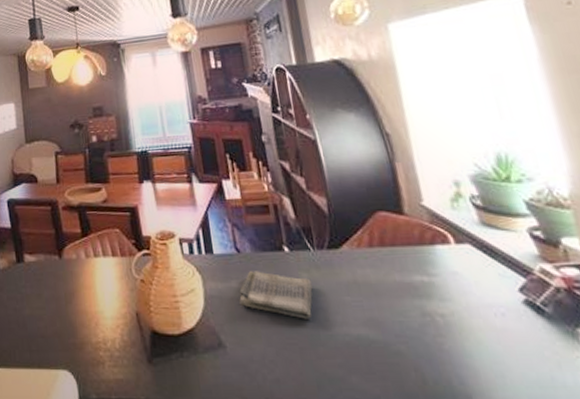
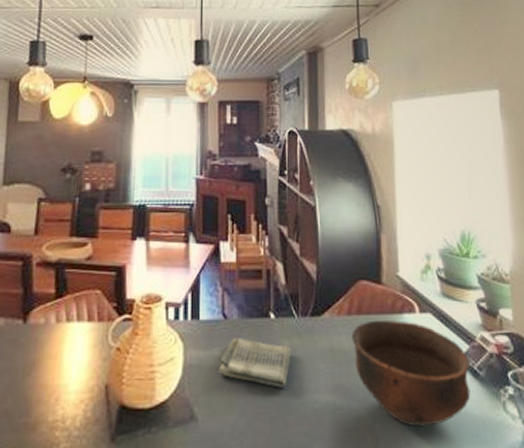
bowl: none [376,251,537,365] -> present [351,320,471,427]

